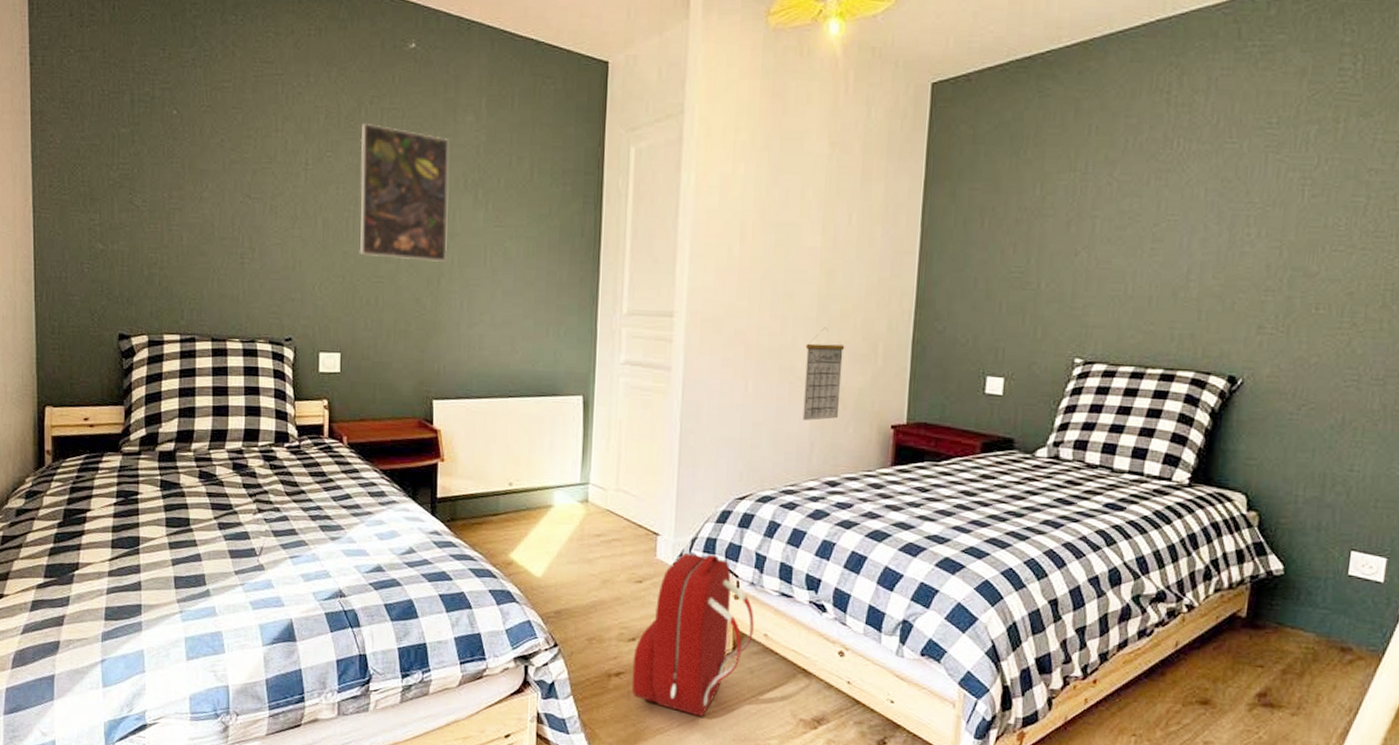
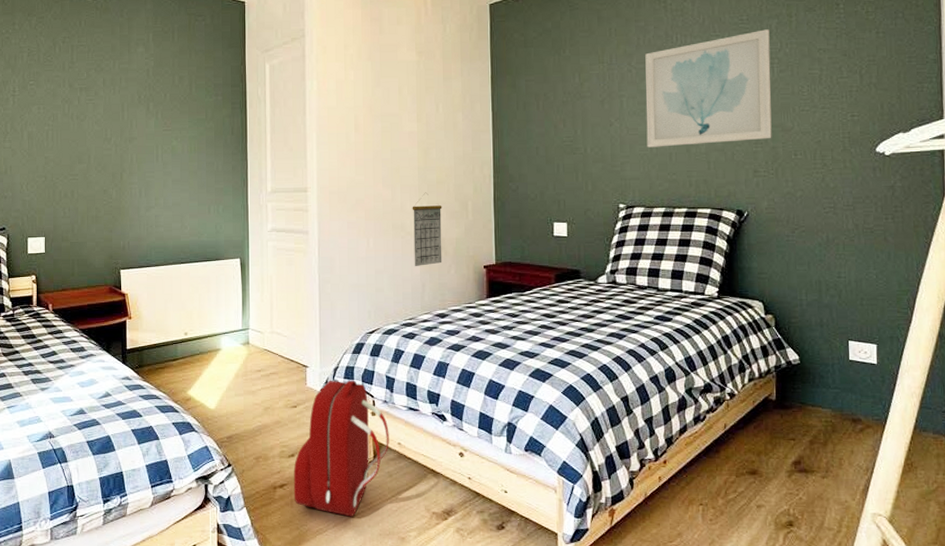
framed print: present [359,122,449,262] -> none [56,57,128,160]
wall art: none [1120,138,1306,288] -> present [645,29,772,147]

